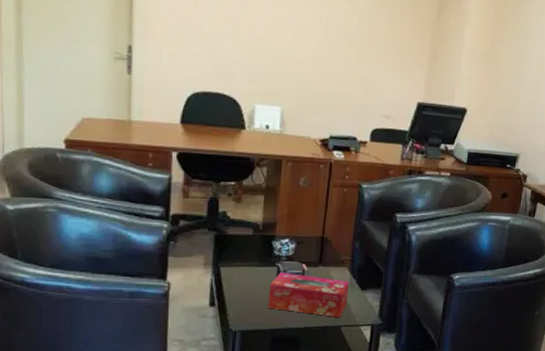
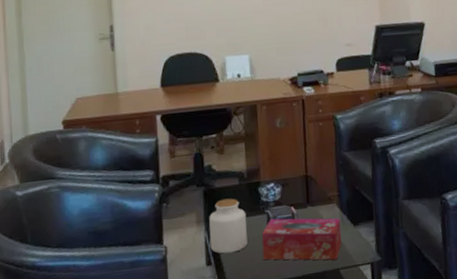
jar: none [215,246,257,298] -> present [209,198,248,254]

